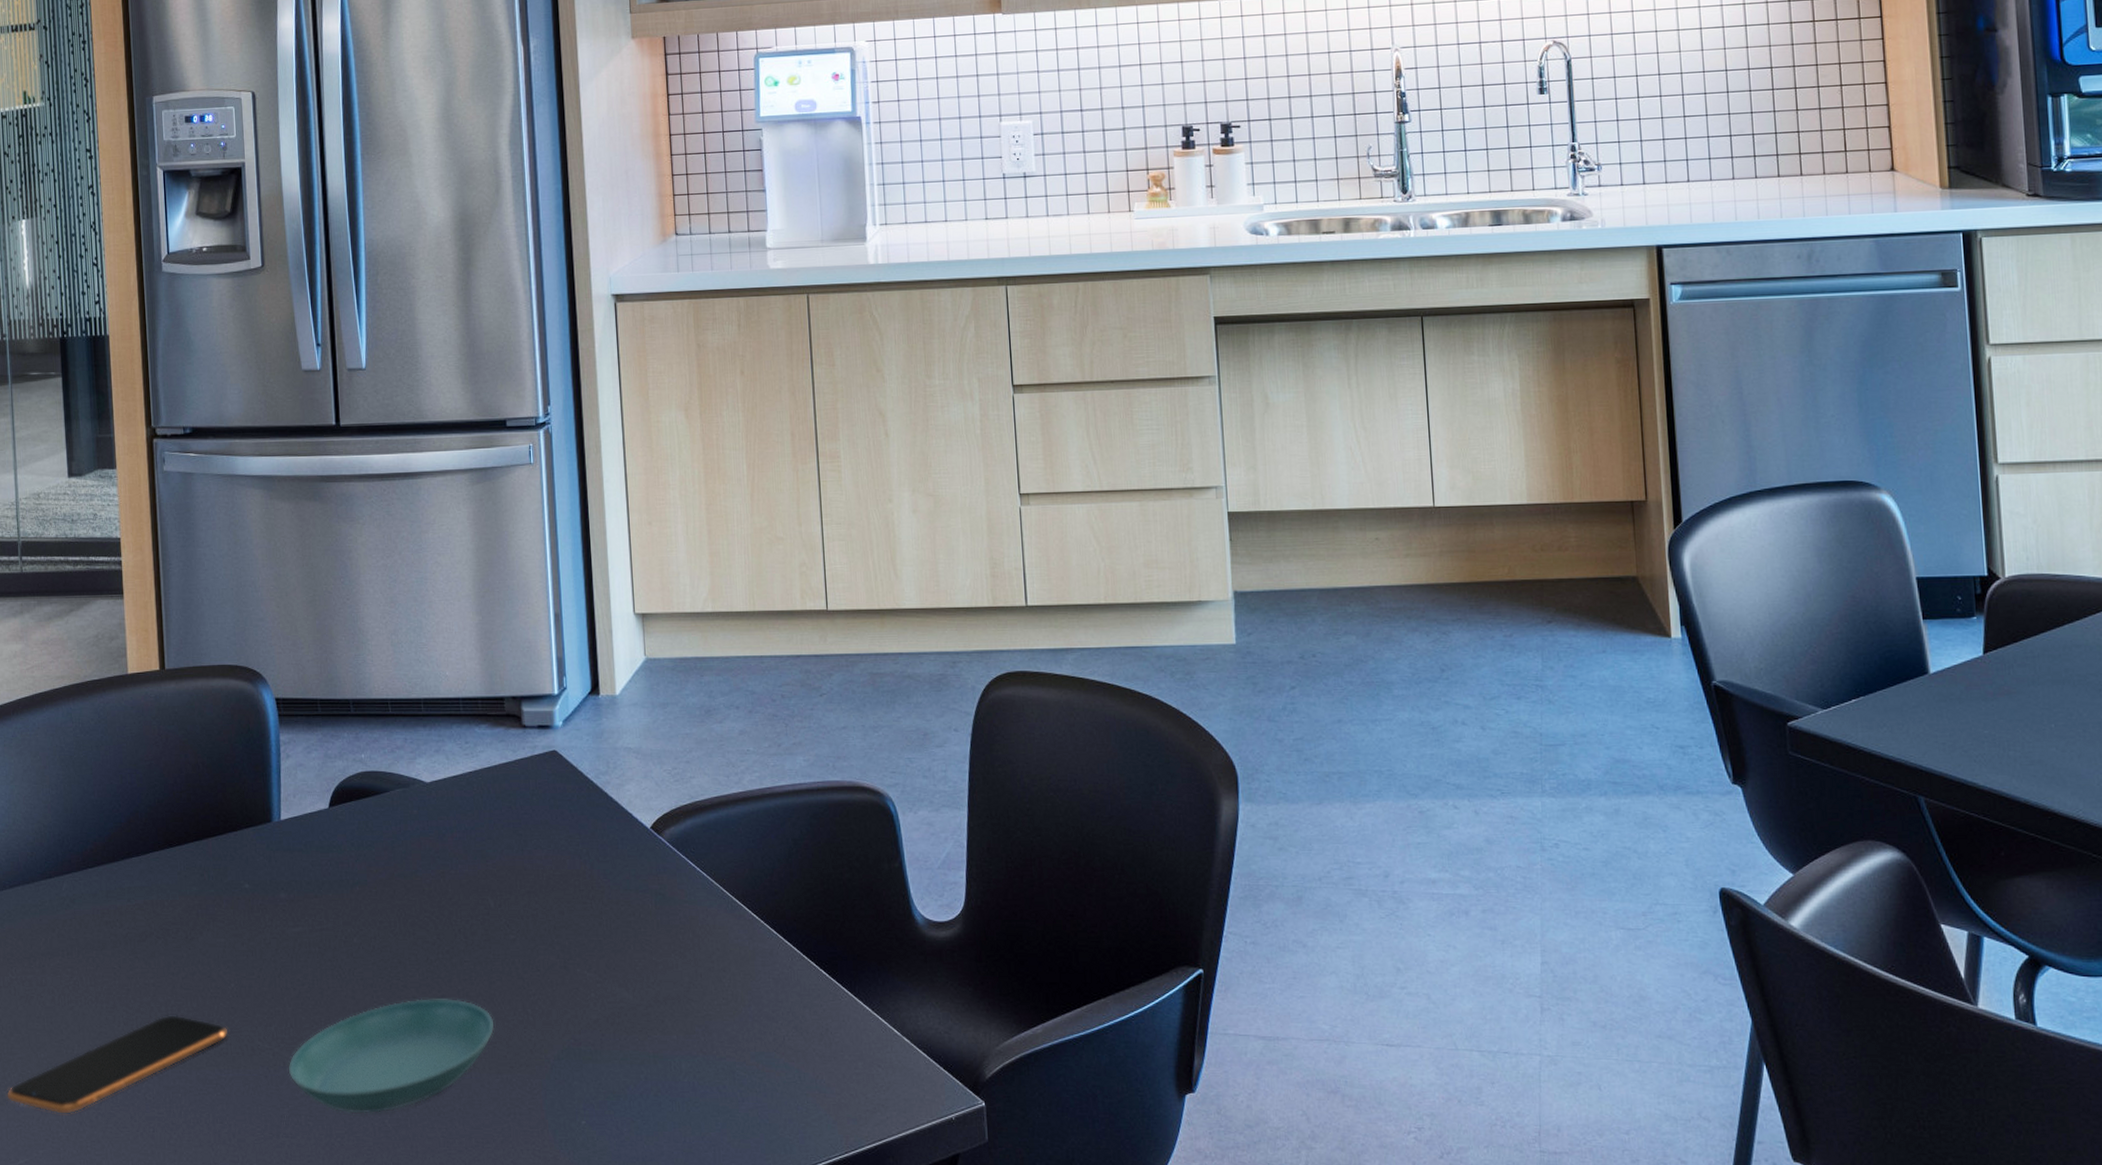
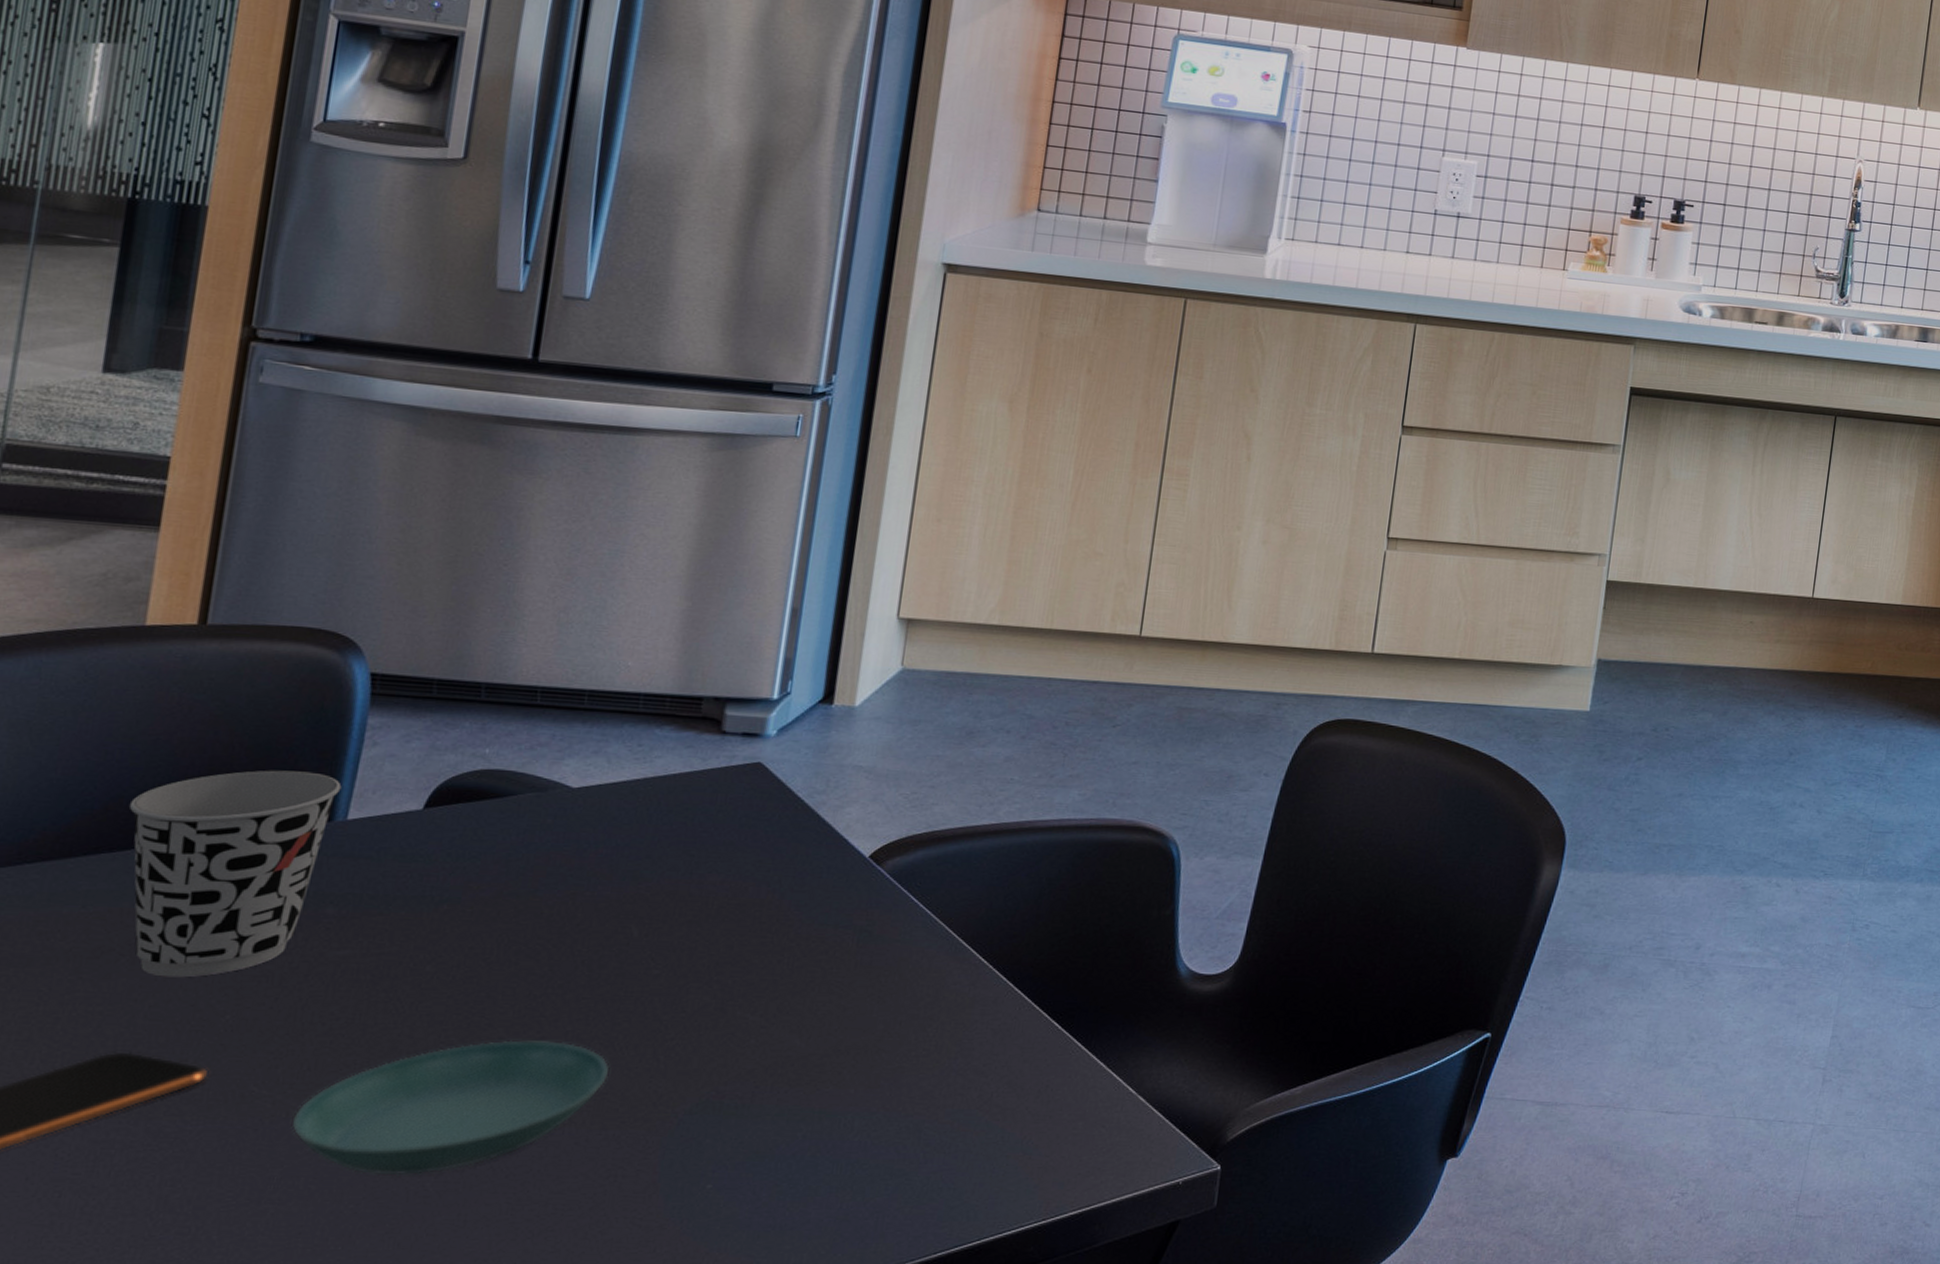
cup: none [142,783,273,954] -> present [128,770,342,978]

